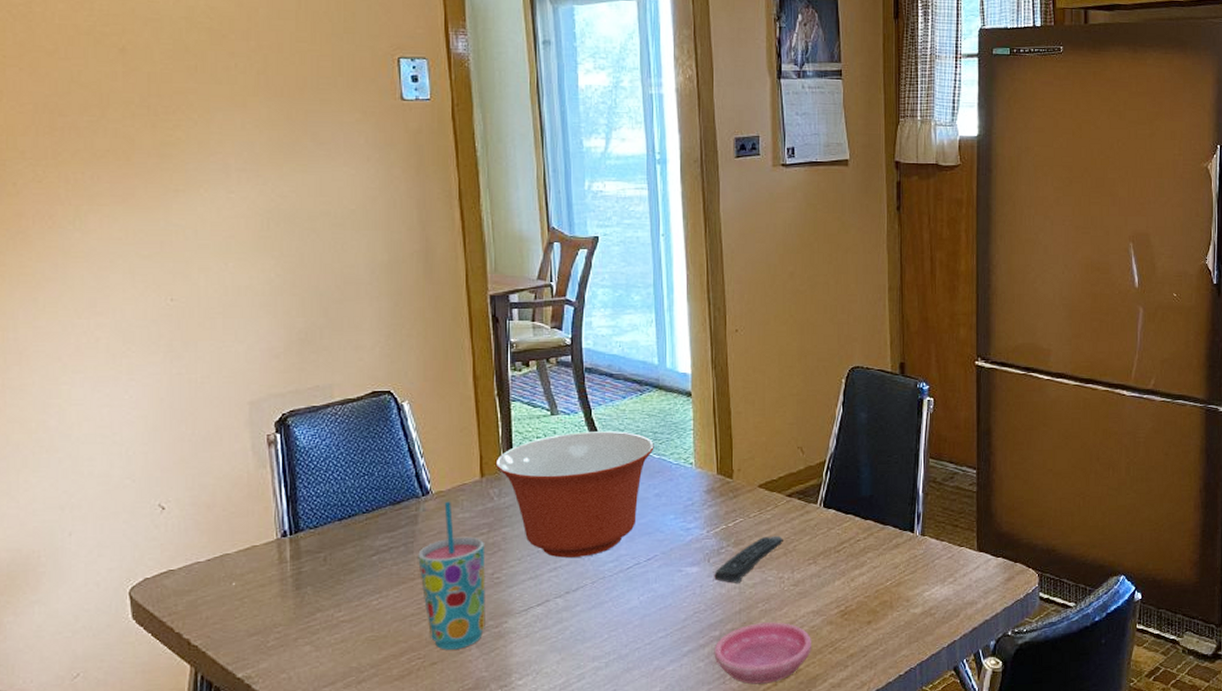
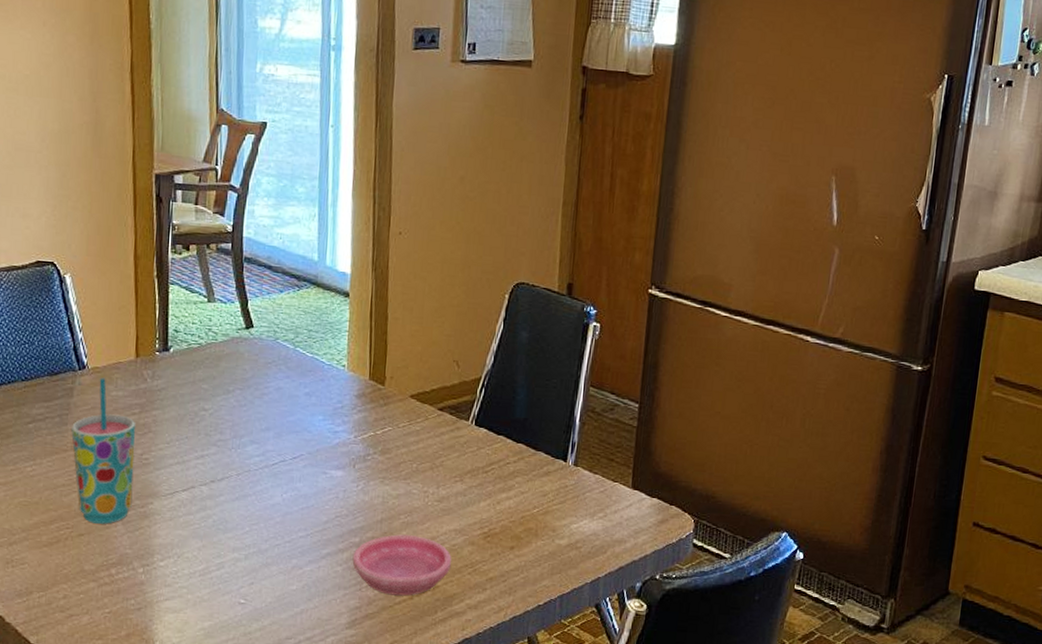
mixing bowl: present [495,431,654,558] -> none [150,322,308,448]
remote control: present [714,535,784,583] -> none [358,448,432,492]

